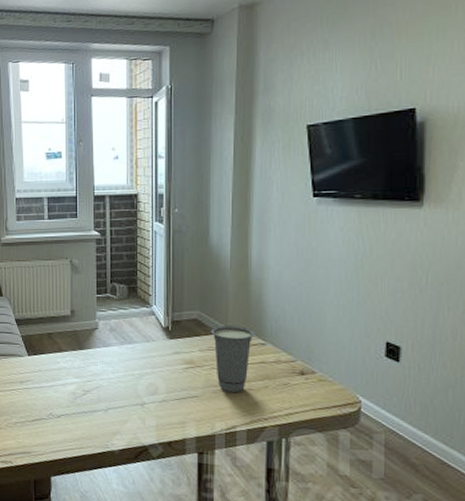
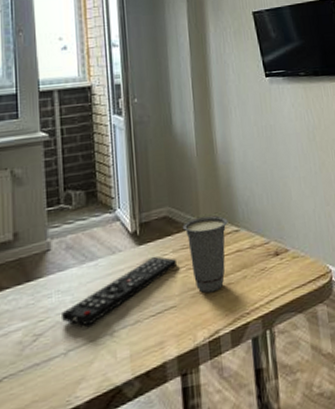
remote control: none [105,351,203,394] -> present [62,256,178,326]

